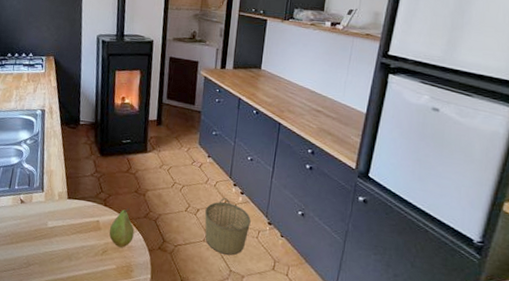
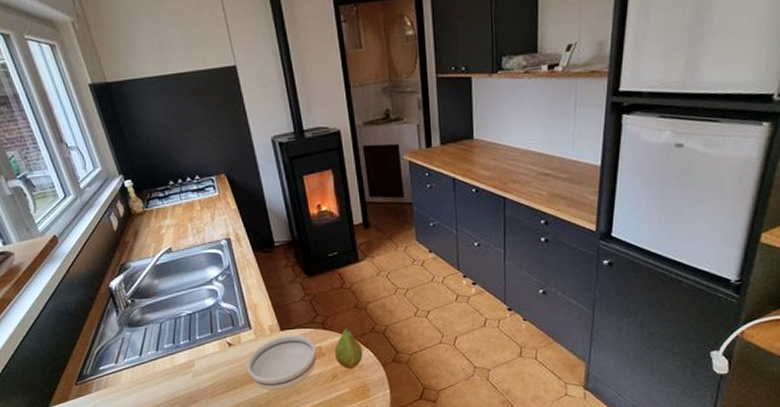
bowl: none [31,203,94,254] -> present [246,334,317,391]
basket: present [204,198,251,255] -> none [435,293,489,352]

